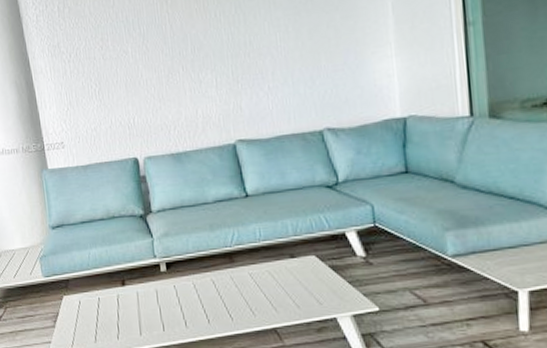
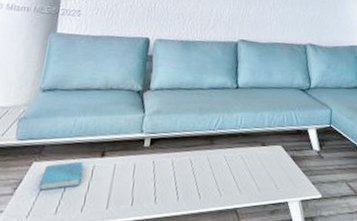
book: none [74,292,111,321] -> present [39,161,83,191]

